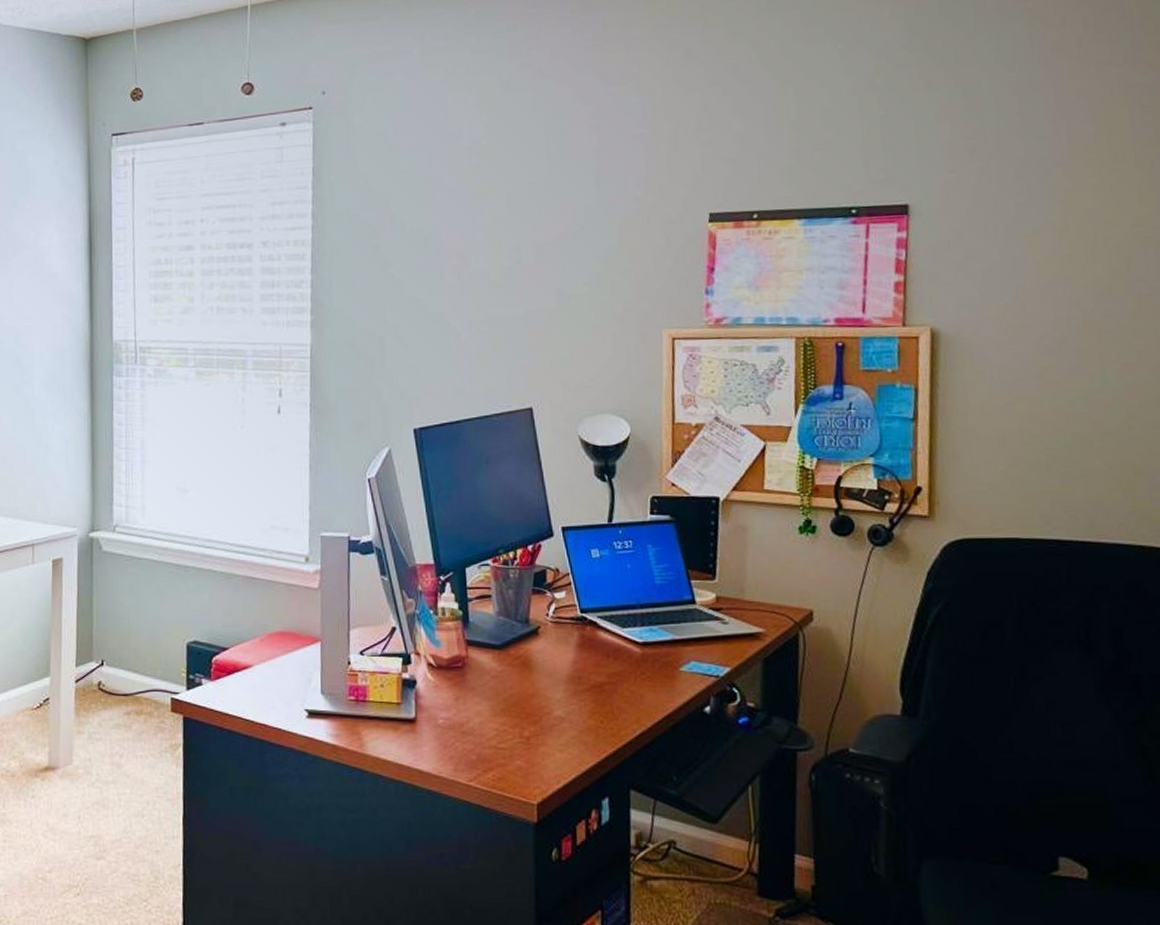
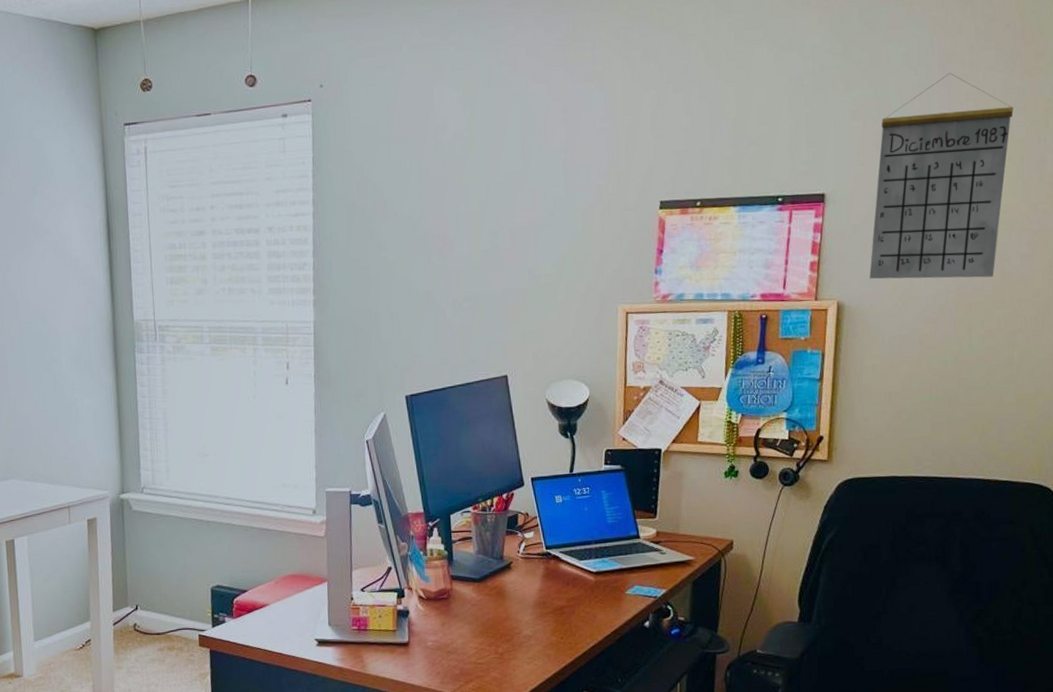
calendar: none [969,68,1138,303] -> present [869,72,1013,279]

